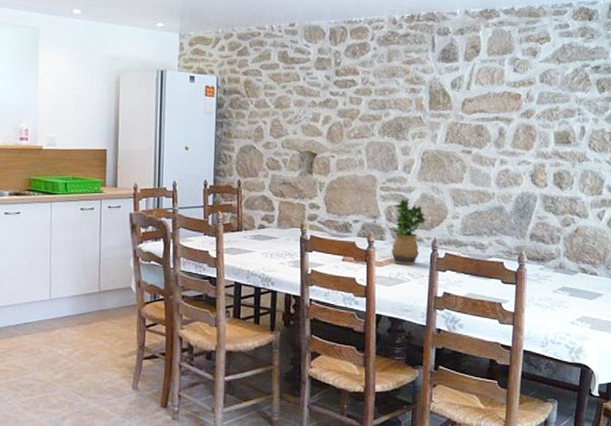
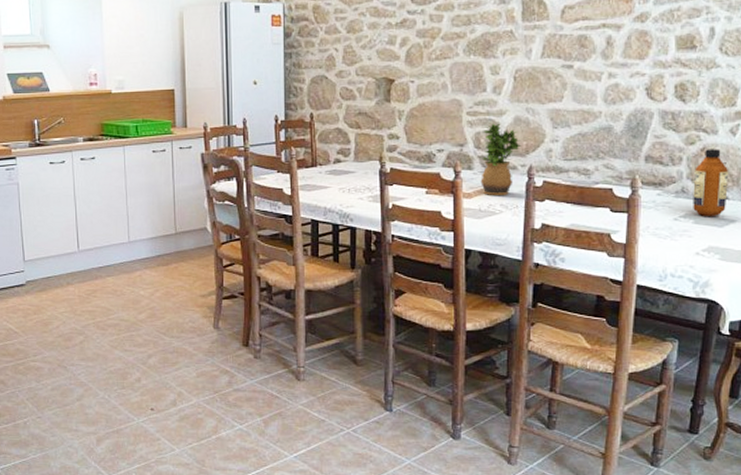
bottle: none [569,230,597,290] -> present [693,149,729,216]

